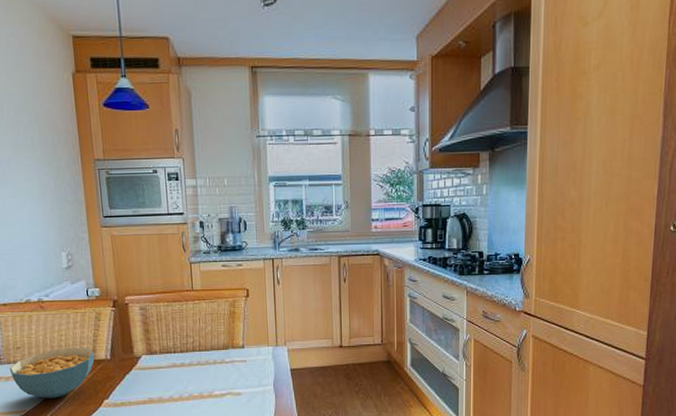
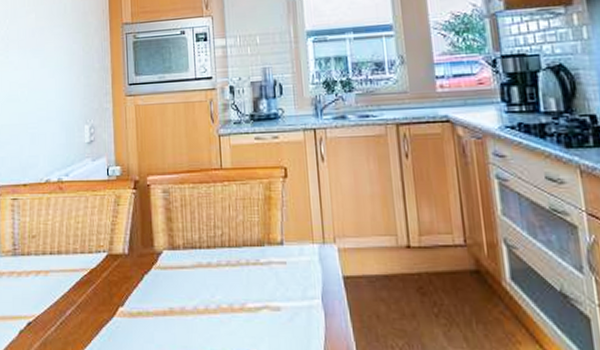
cereal bowl: present [10,347,95,399] -> none [23,238,111,302]

